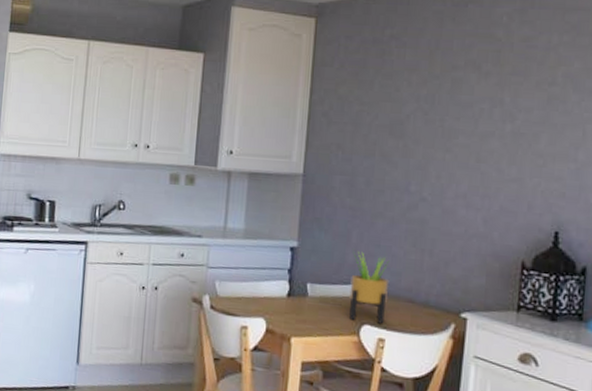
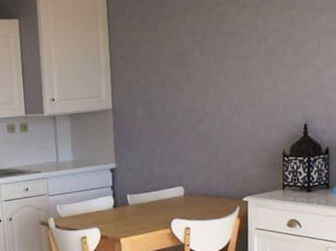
potted plant: present [349,251,390,324] -> none [158,163,188,218]

